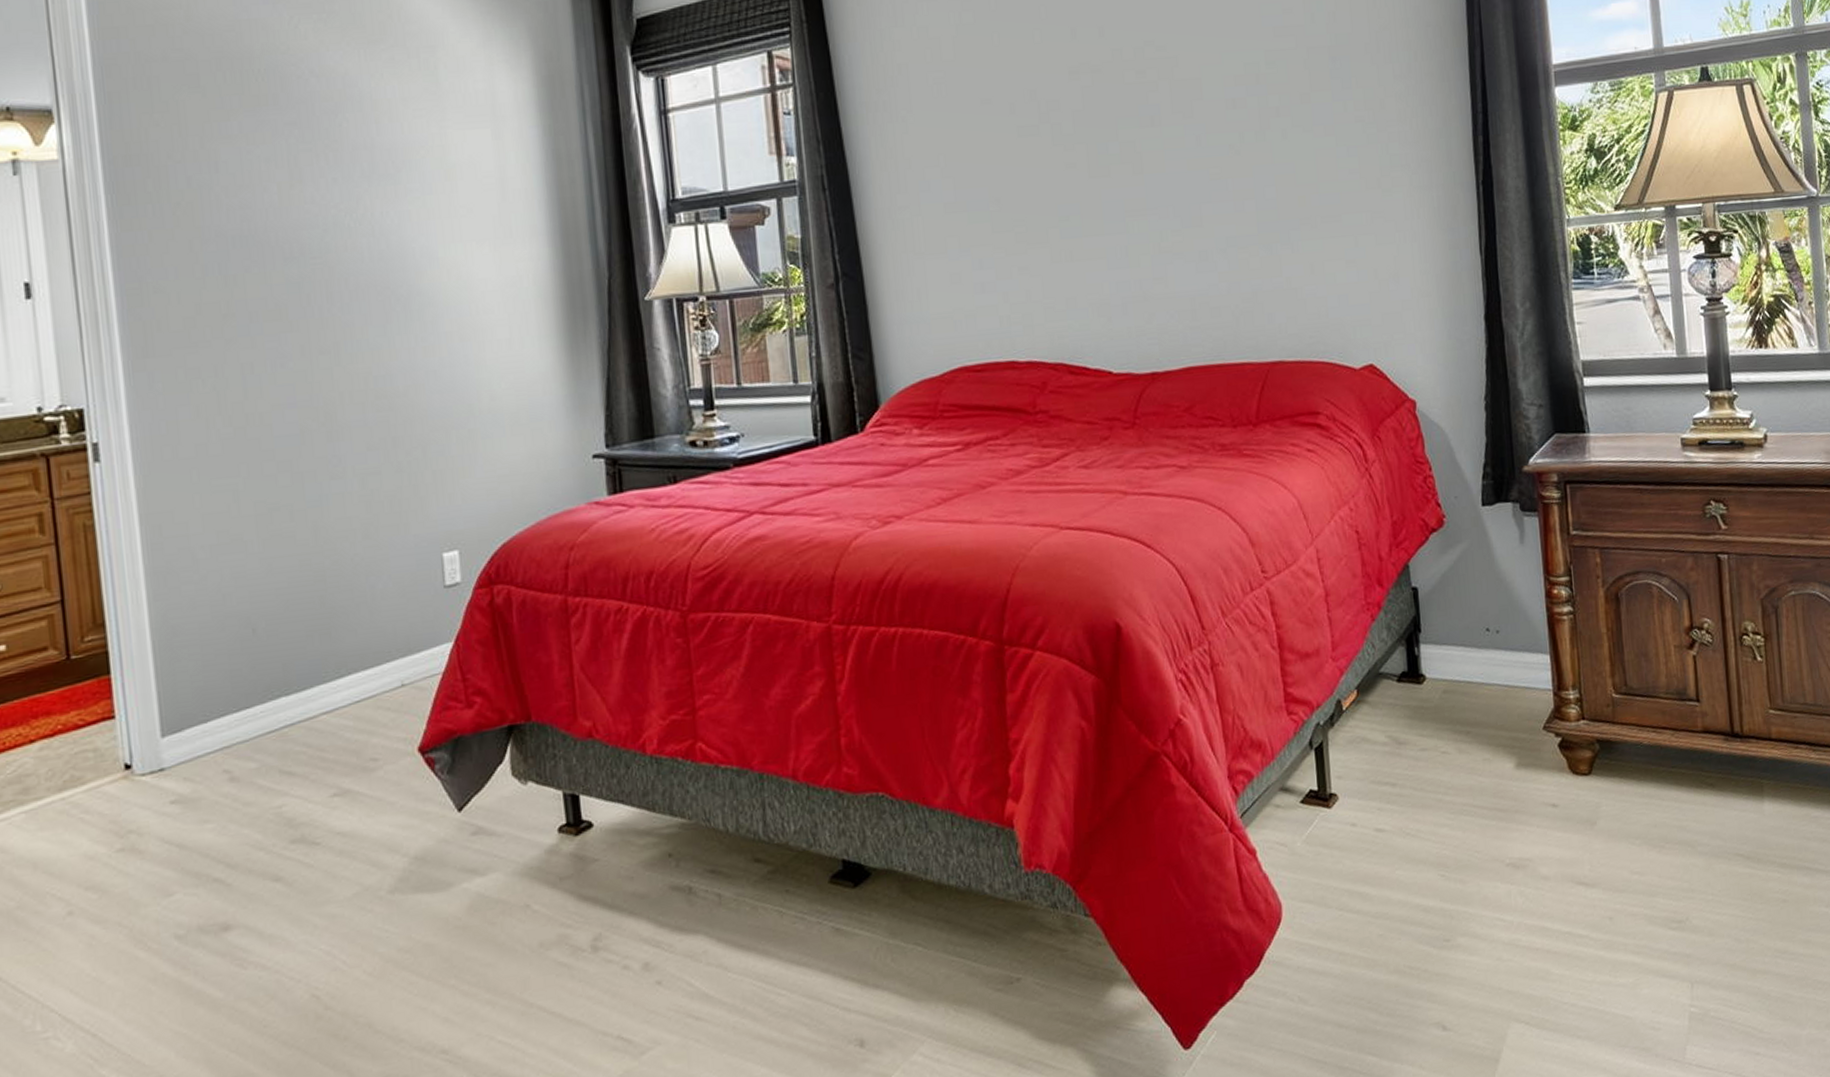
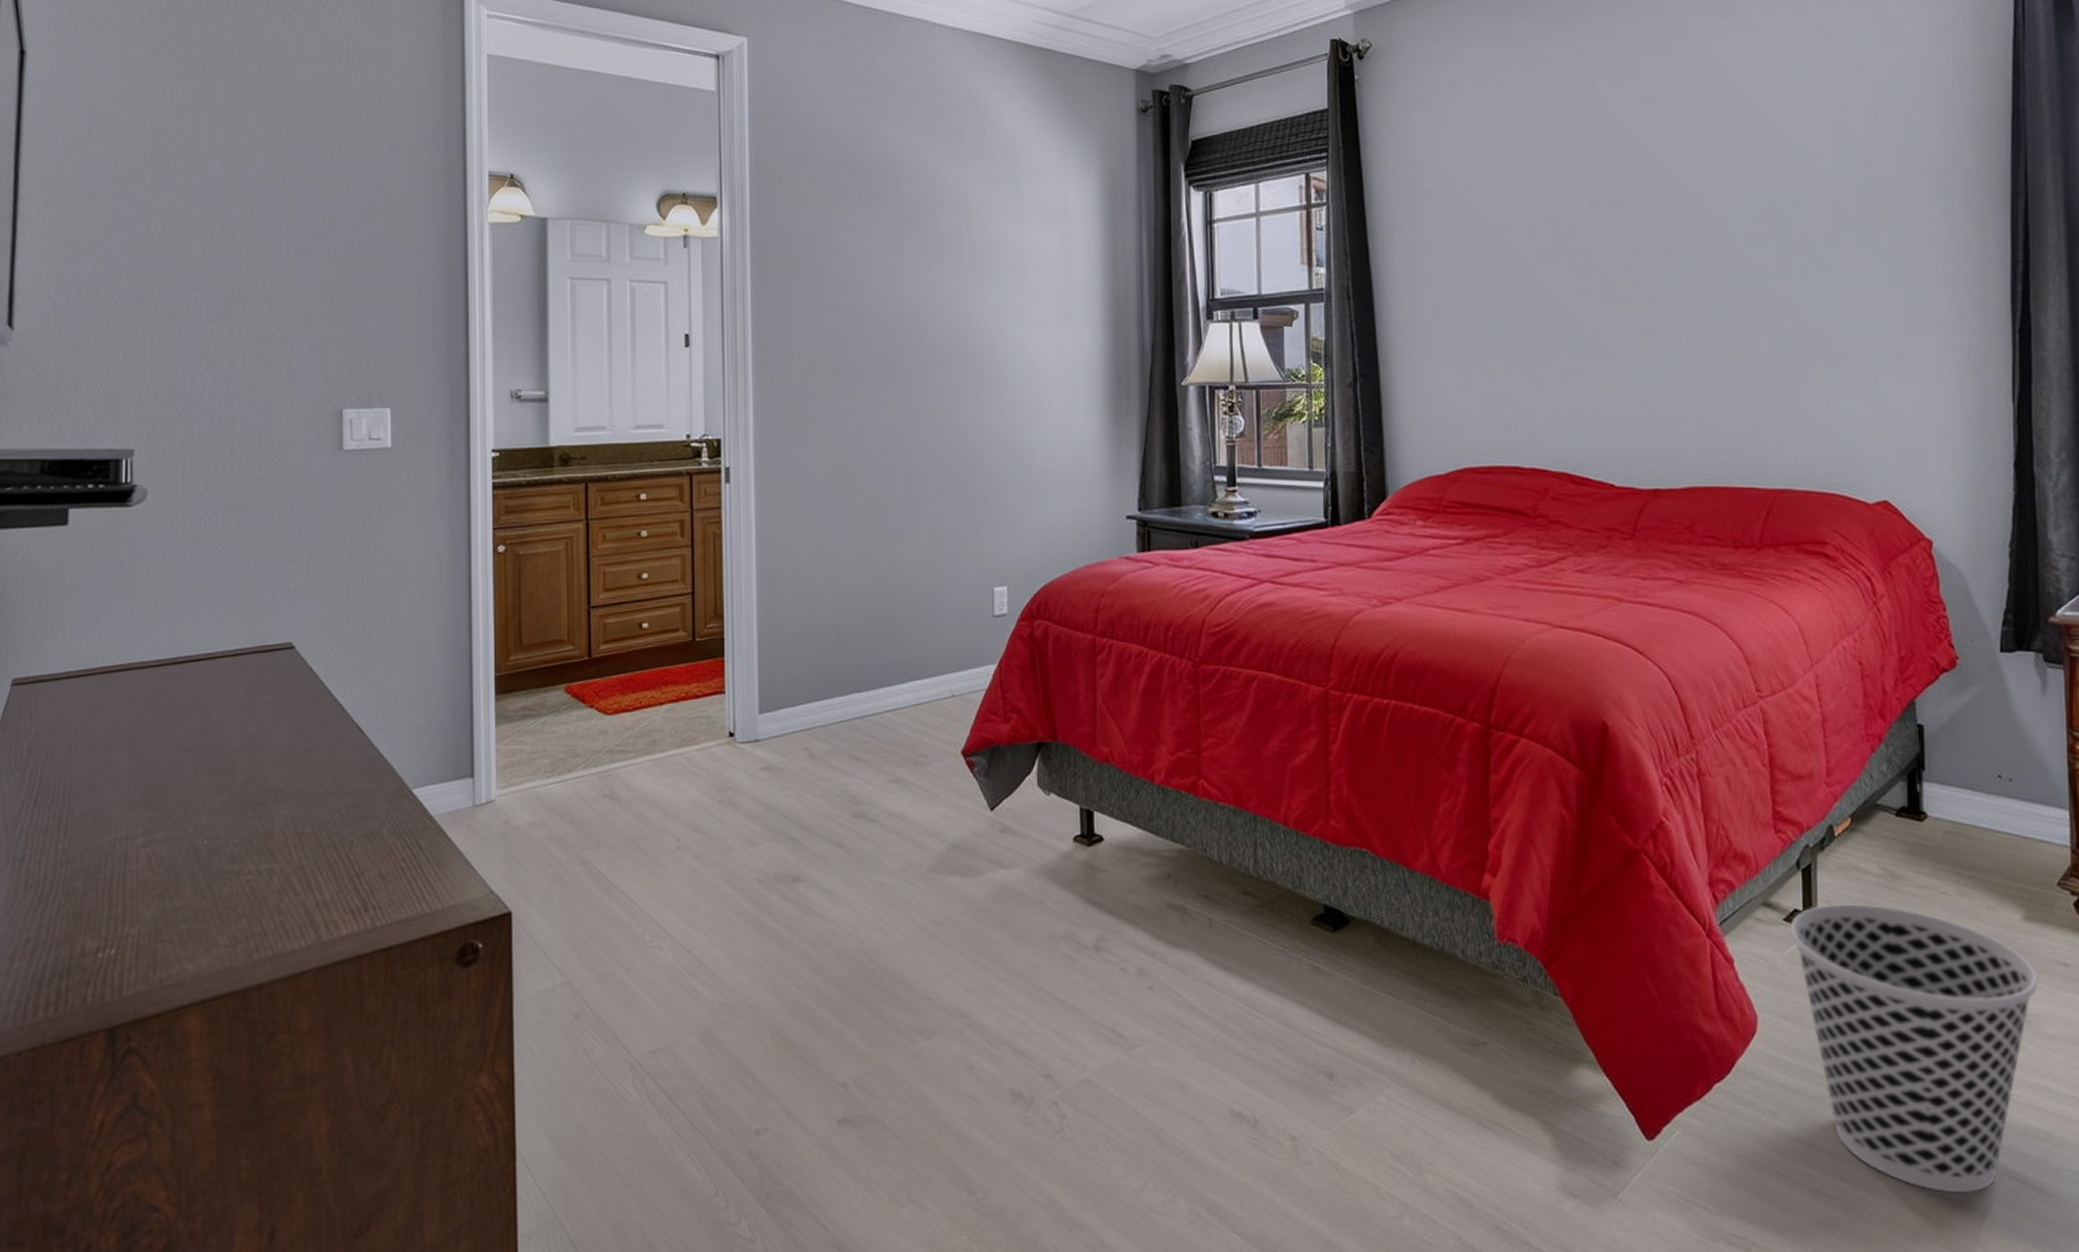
wastebasket: none [1307,773,1531,1047] -> present [1790,904,2038,1192]

